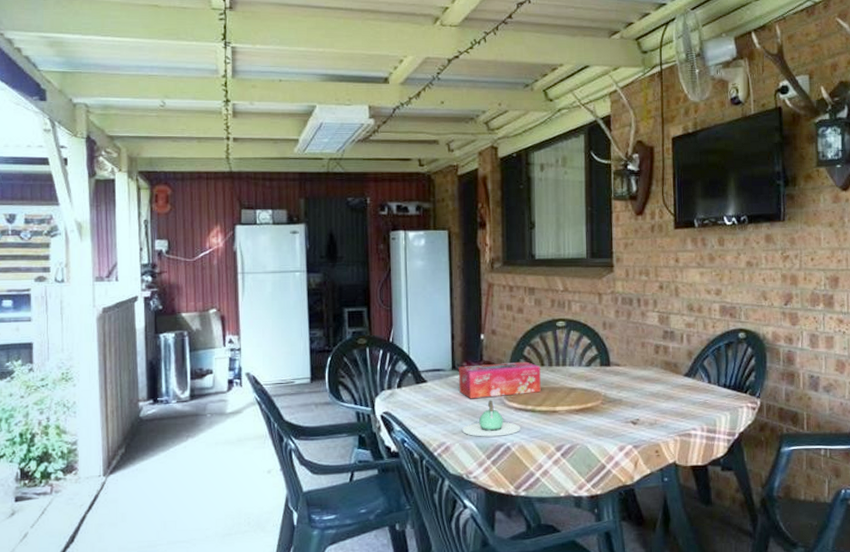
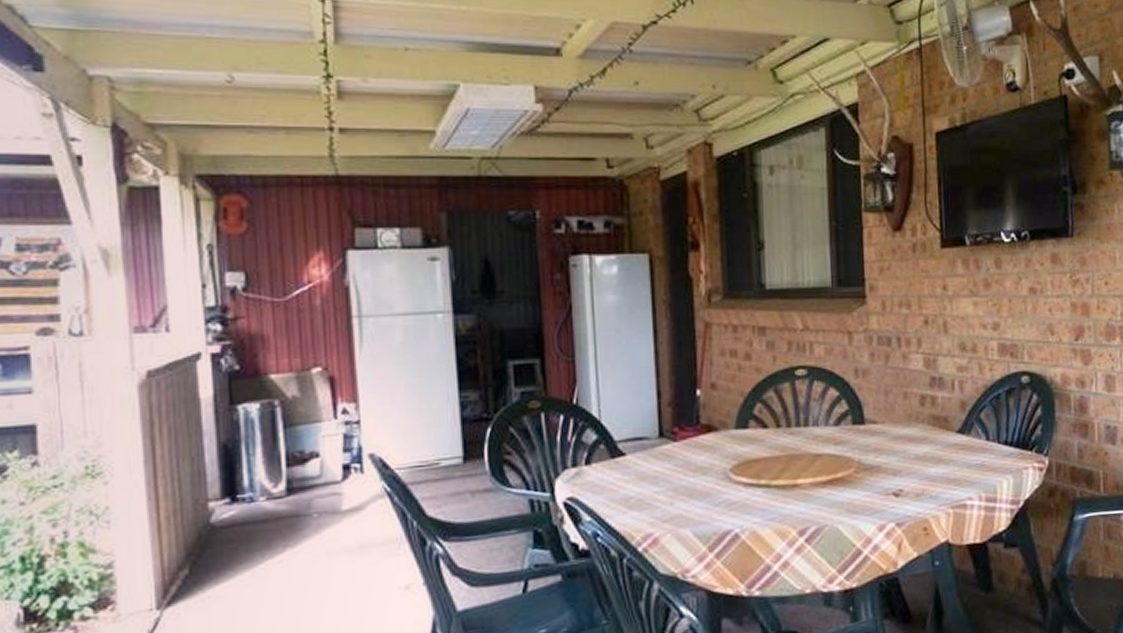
tissue box: present [459,361,541,399] -> none [668,422,777,475]
teapot: present [462,400,520,437] -> none [675,474,752,524]

